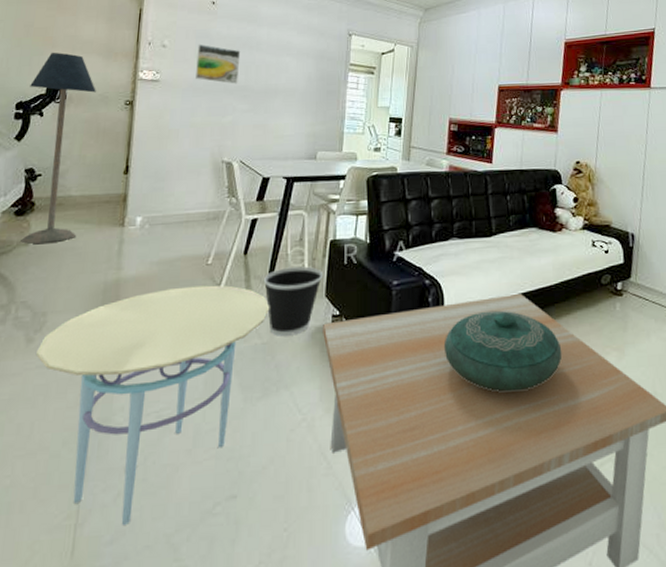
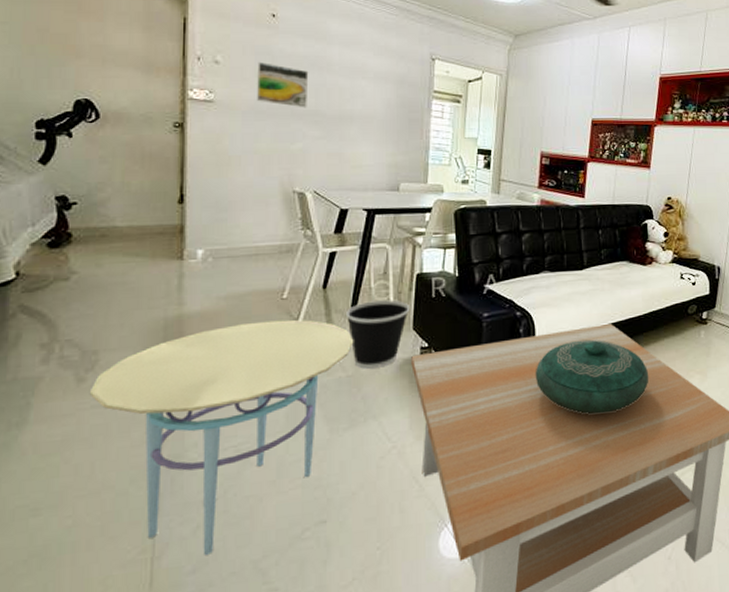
floor lamp: present [21,52,96,244] -> none [52,63,137,278]

